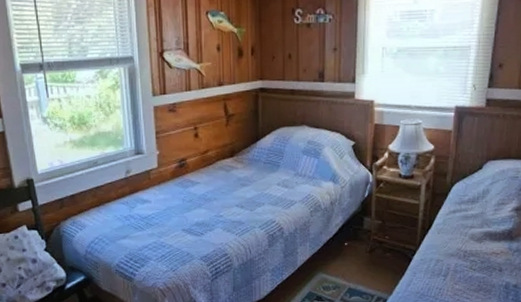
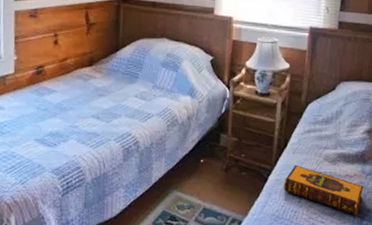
hardback book: none [428,244,511,291] -> present [283,164,364,216]

